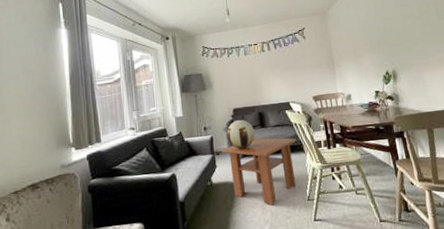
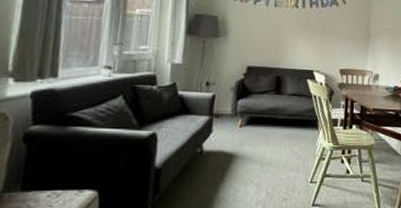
coffee table: present [221,137,297,206] -> none [222,104,312,184]
decorative sphere: present [226,120,255,149] -> none [232,81,267,115]

